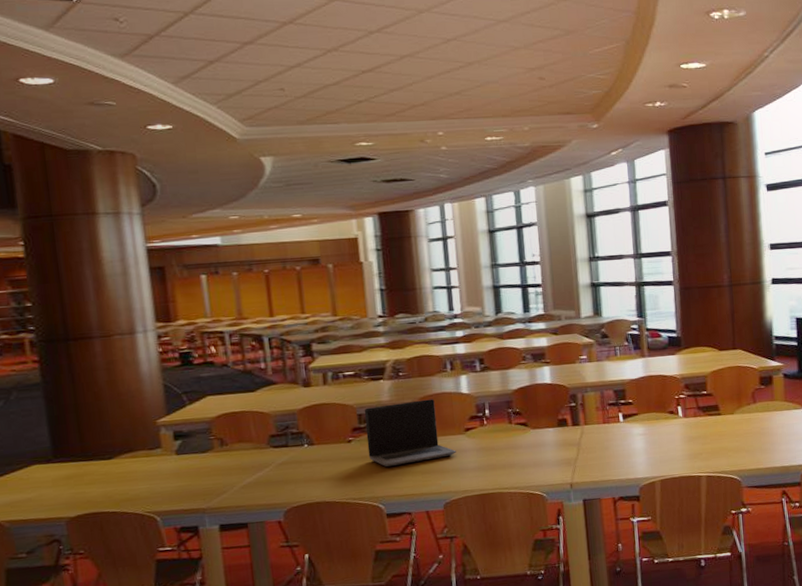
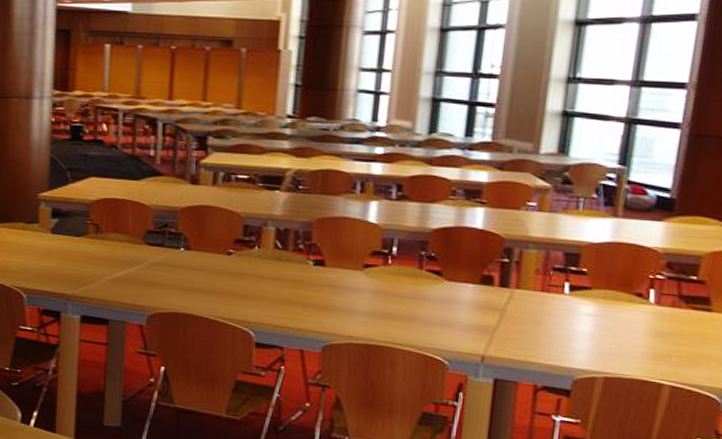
laptop computer: present [364,399,456,467] -> none [247,219,348,293]

